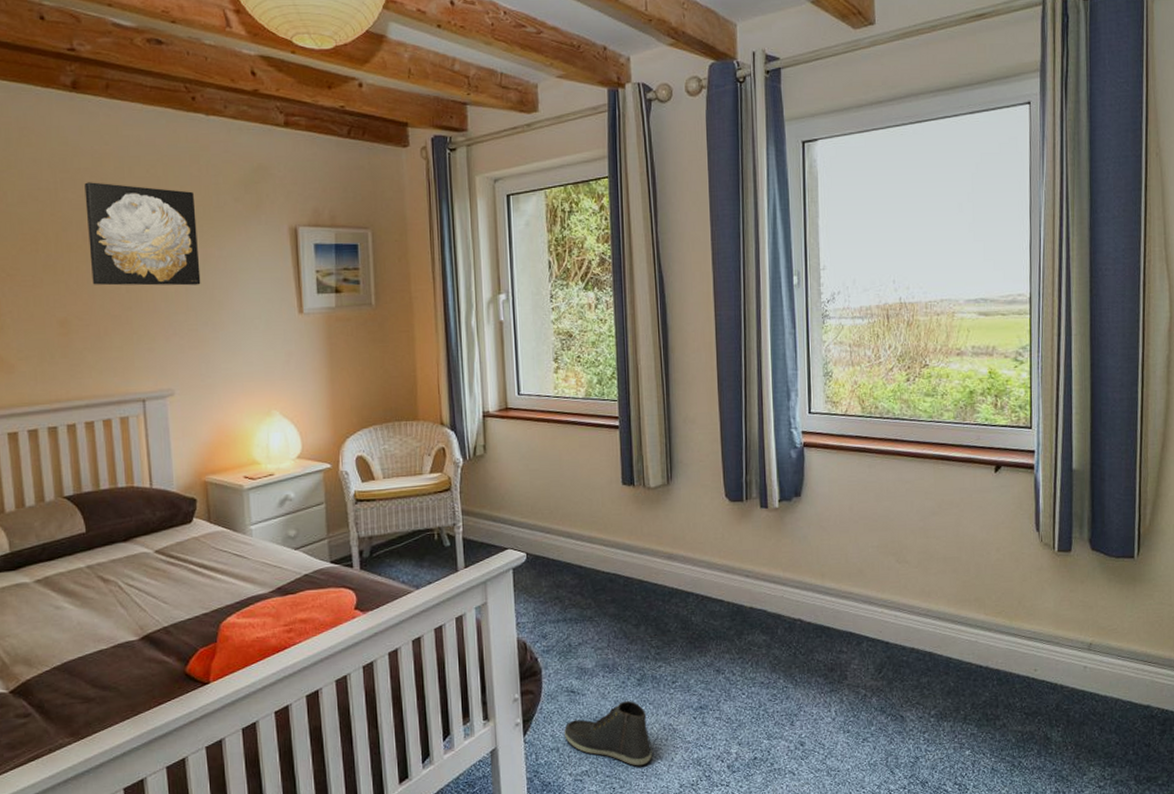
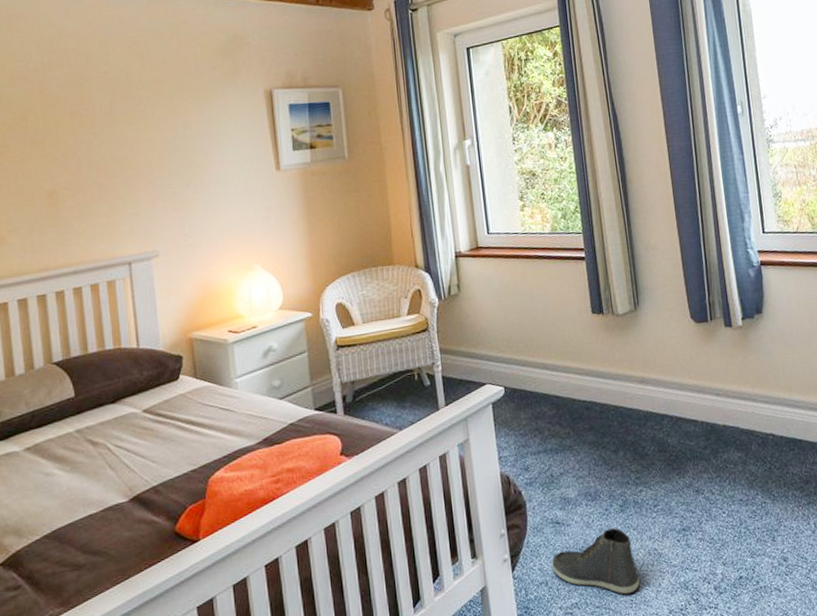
wall art: present [84,182,201,286] -> none [71,60,182,156]

